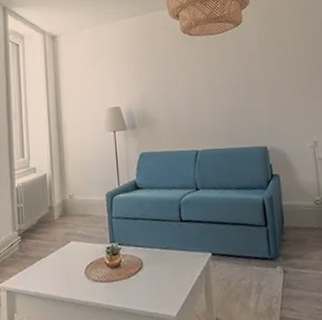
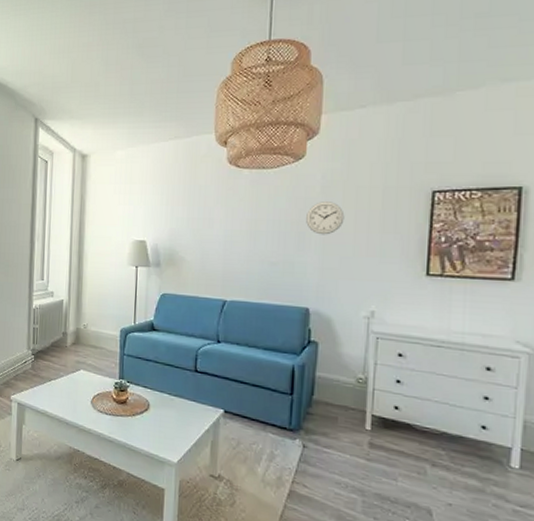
wall clock: none [251,56,281,84] -> present [306,201,345,235]

